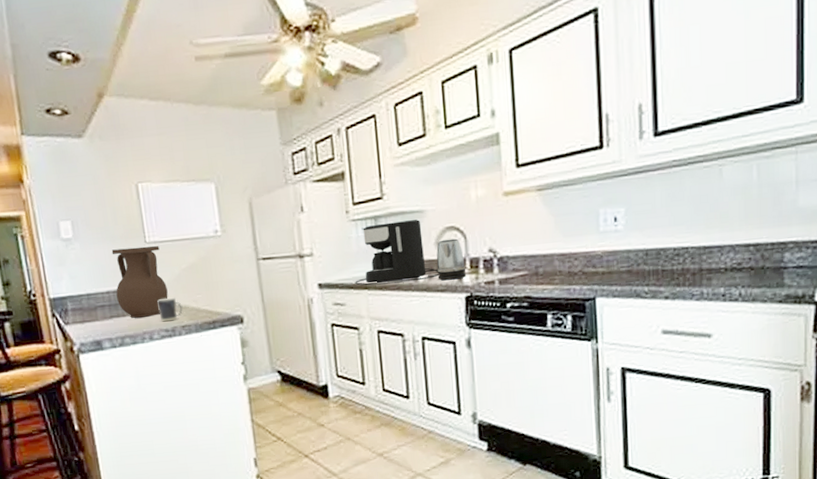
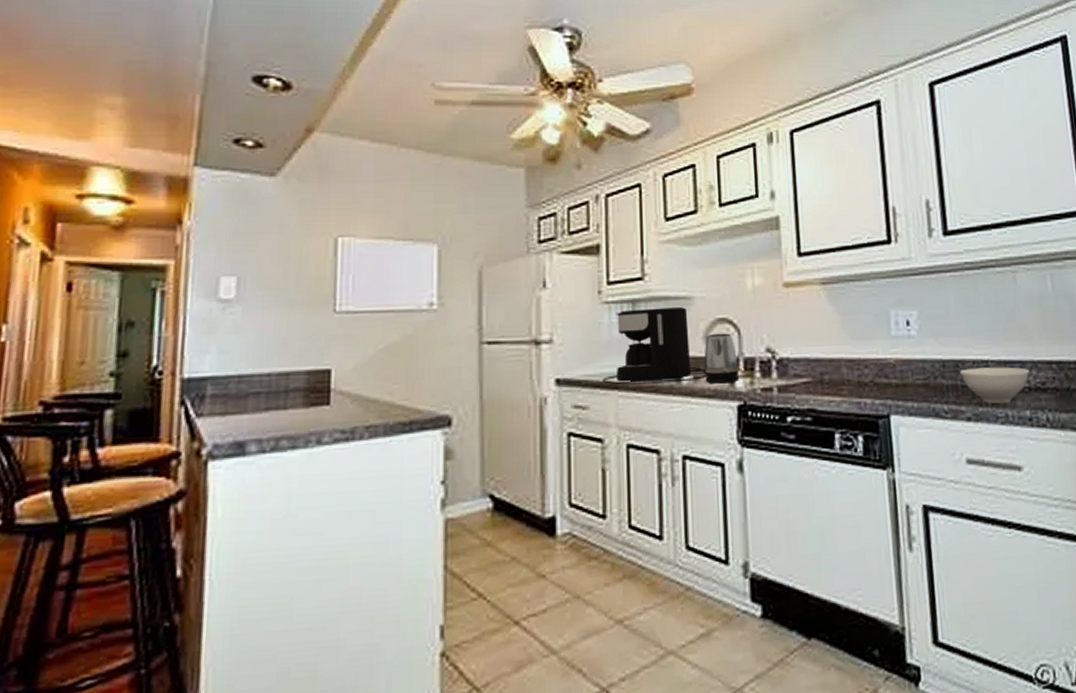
vase: present [111,245,168,318] -> none [280,316,354,412]
mug: present [156,298,183,322] -> none [335,387,370,420]
bowl: none [661,251,727,284] -> present [960,367,1030,405]

